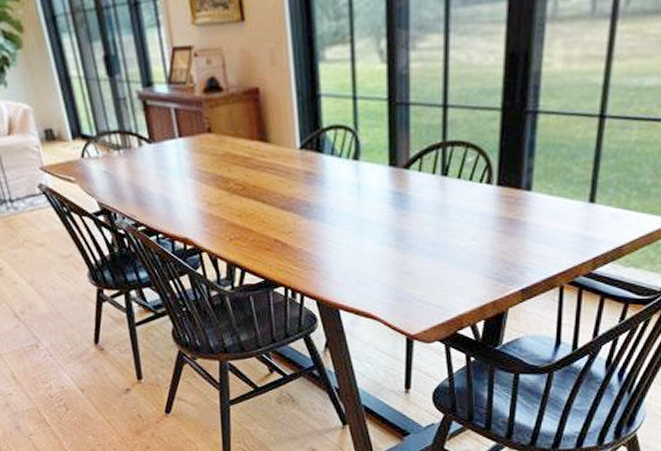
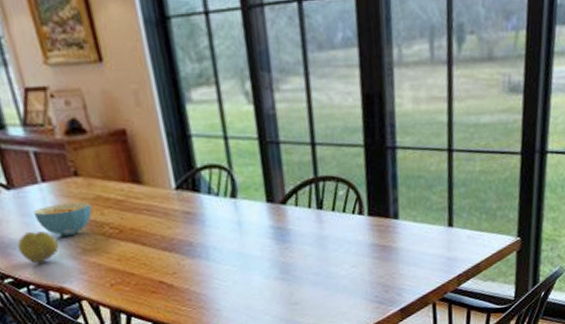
fruit: none [153,184,188,214] -> present [18,231,60,264]
cereal bowl: none [169,158,220,191] -> present [33,202,92,237]

